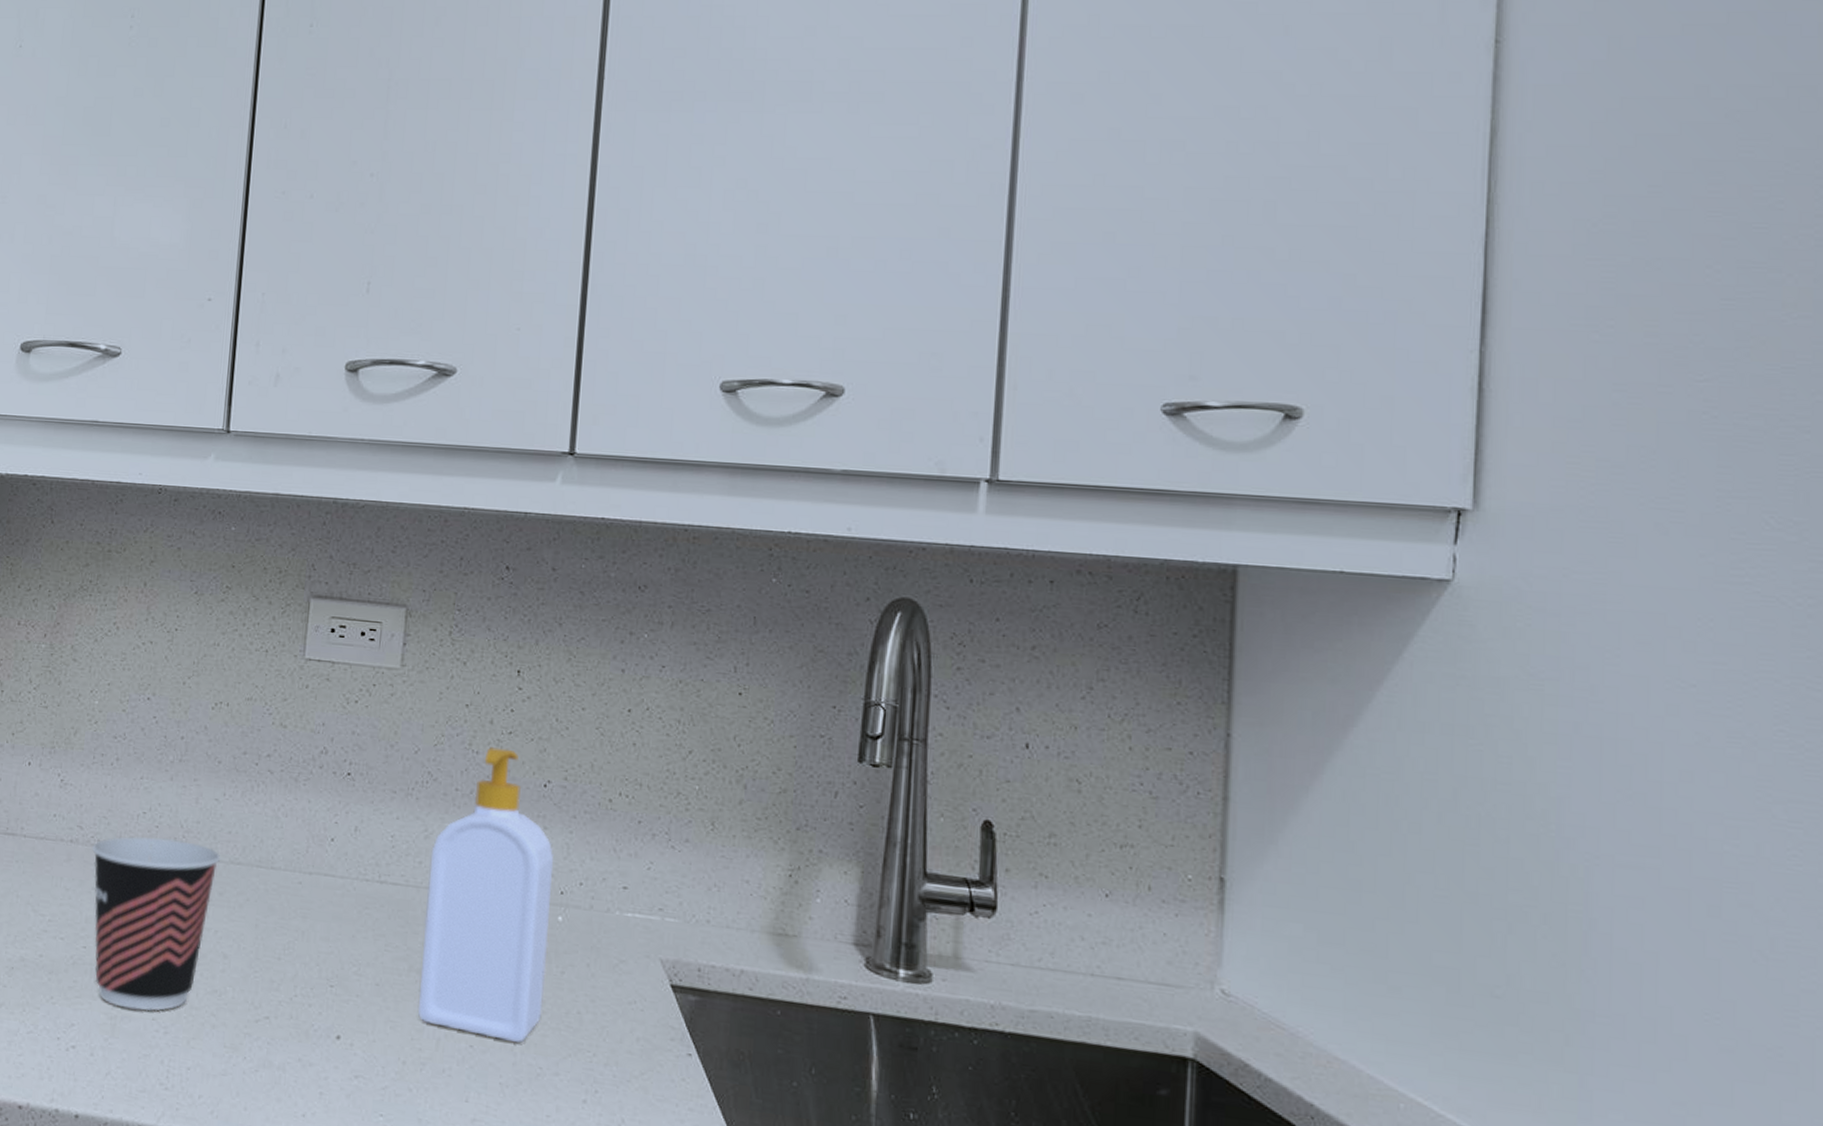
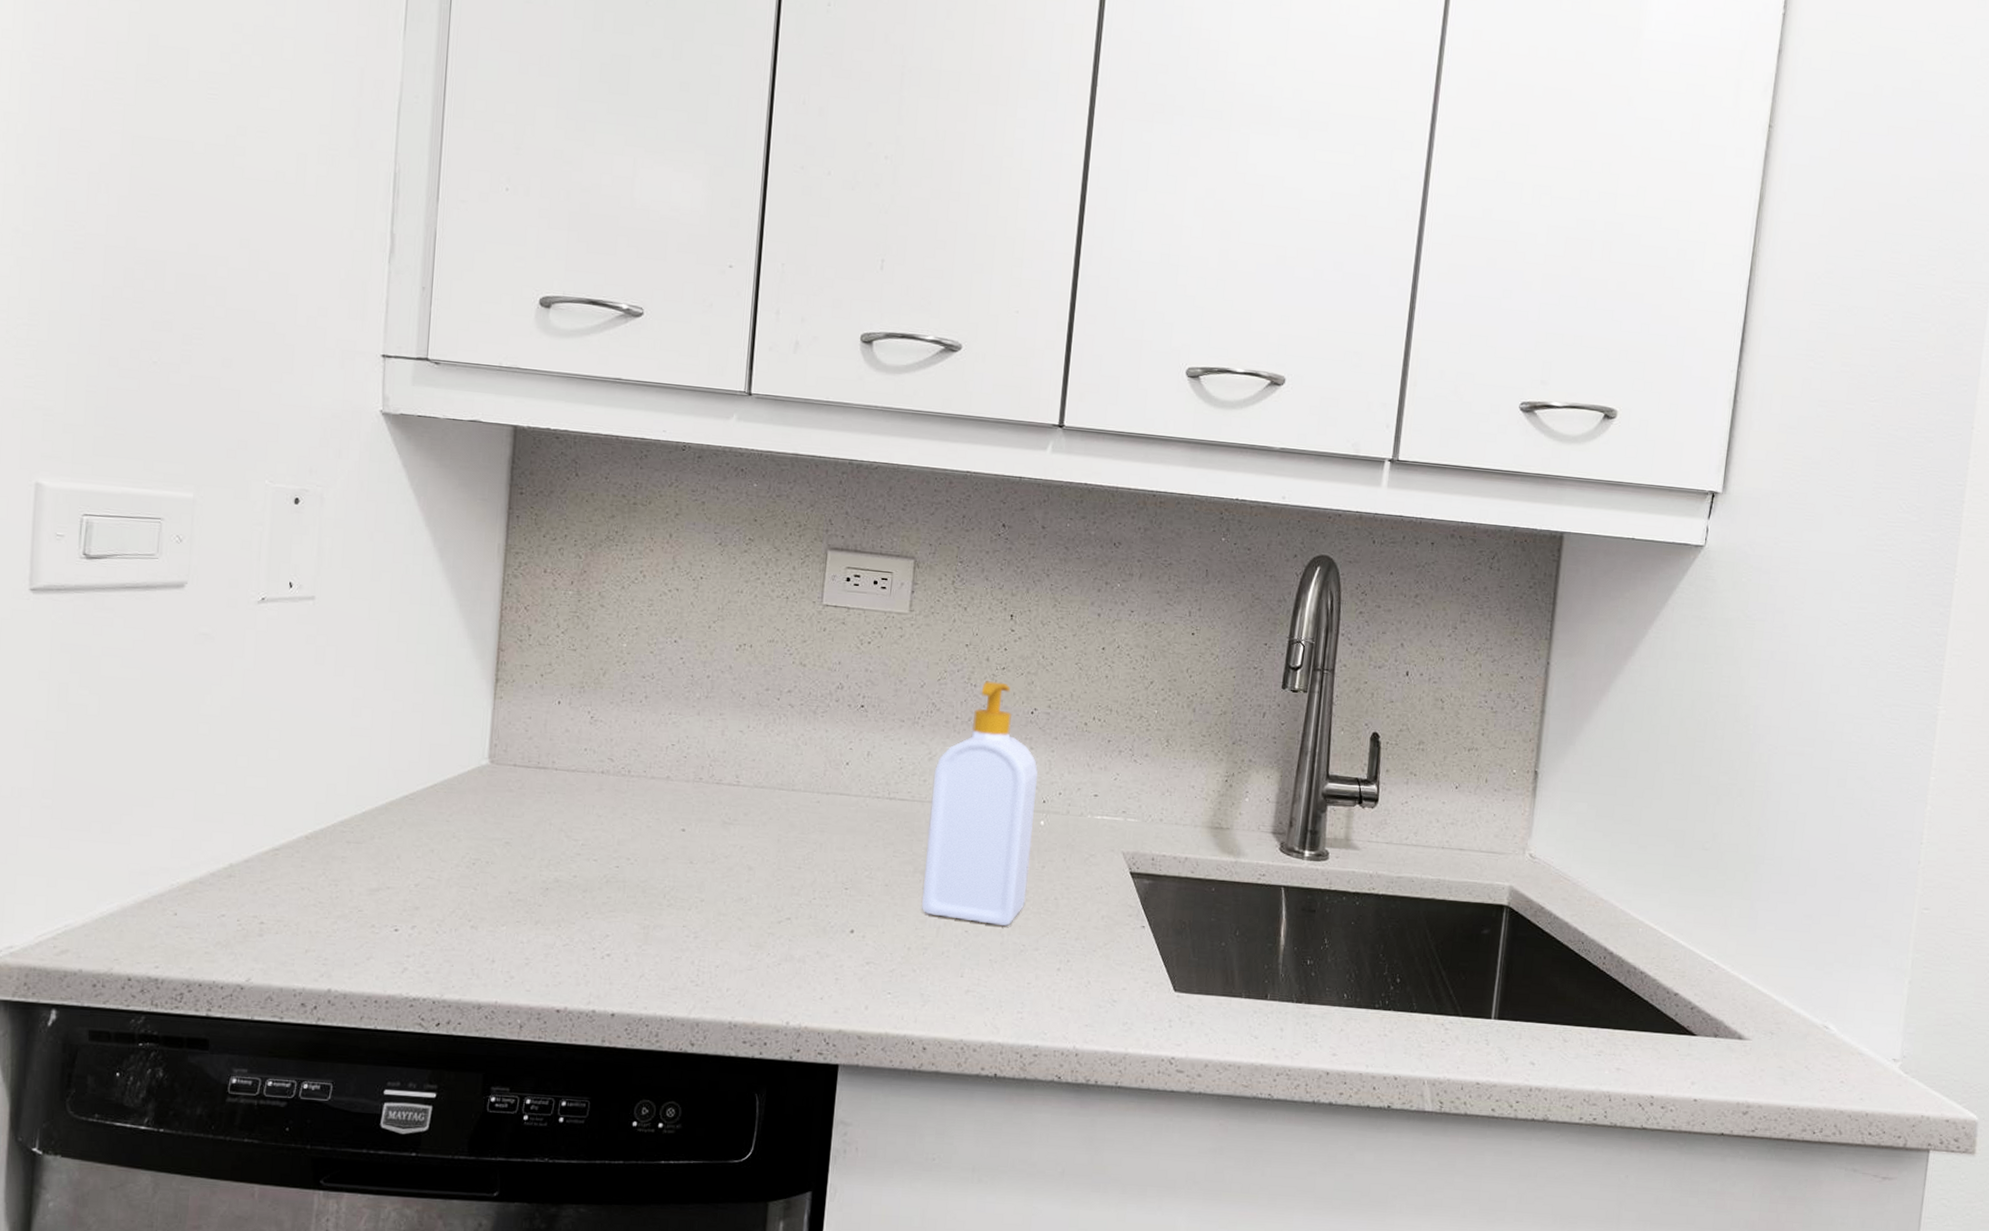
cup: present [92,836,221,1011] -> none [623,766,746,920]

